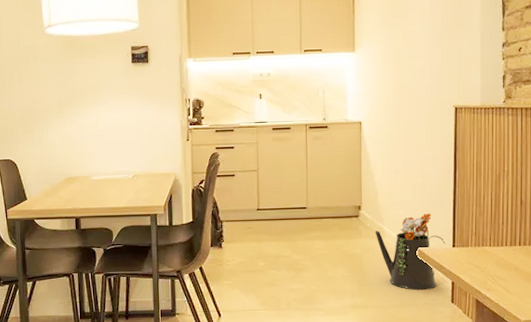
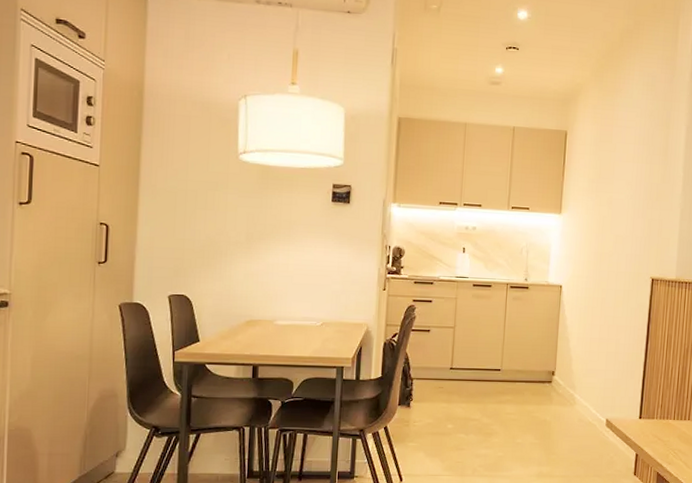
watering can: present [375,213,446,291] -> none [566,383,633,462]

